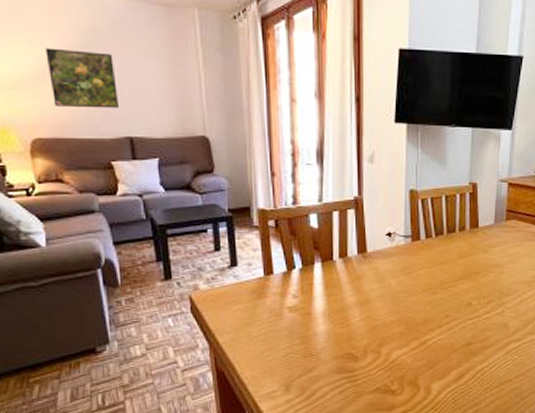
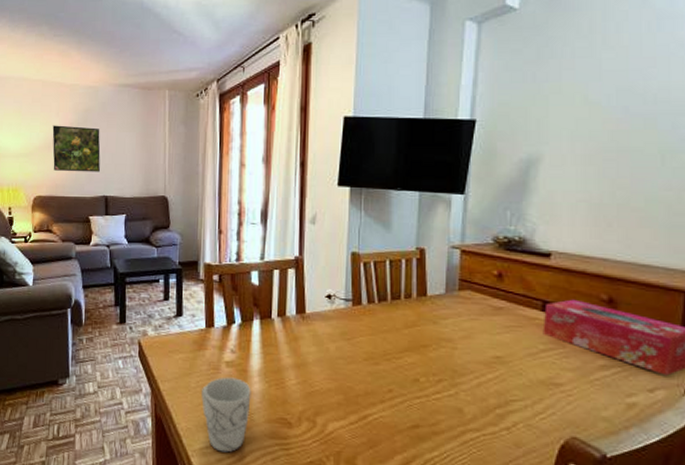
mug: none [265,321,317,393] -> present [201,377,251,453]

